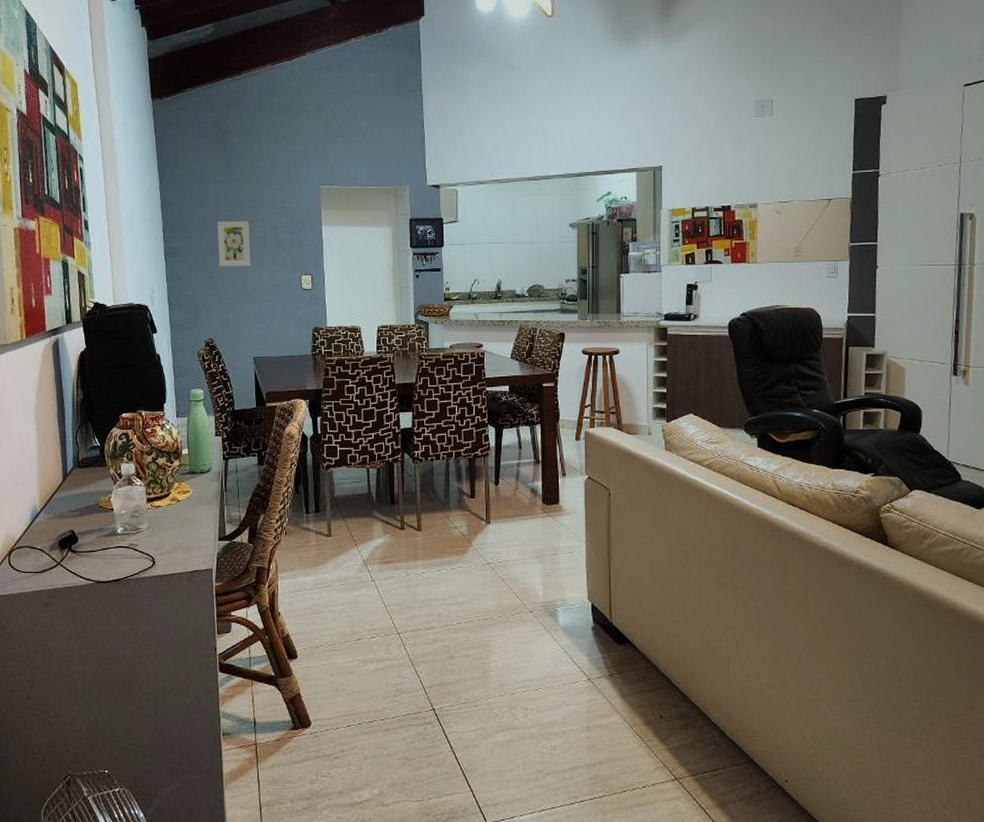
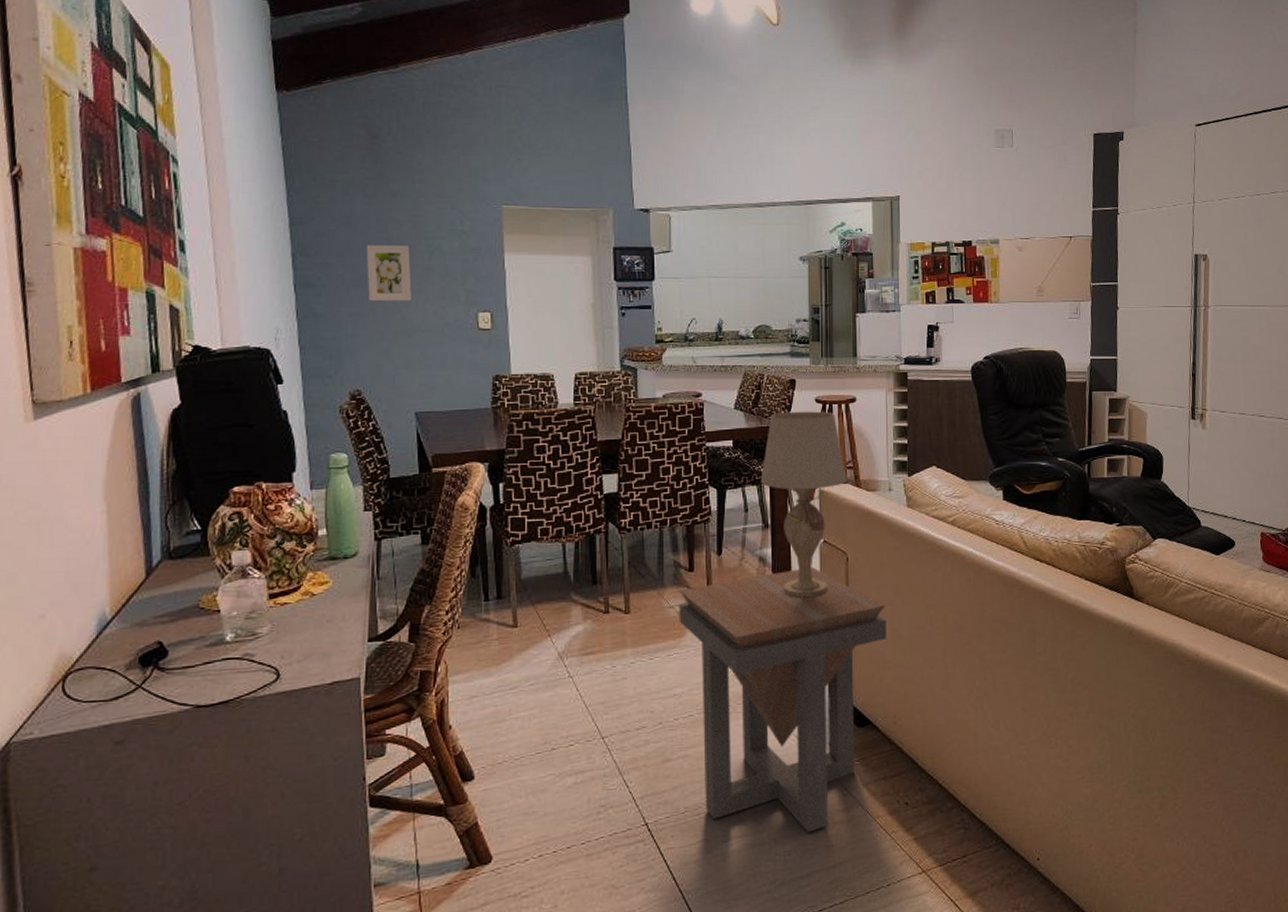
side table: none [462,500,645,732] -> present [679,567,887,833]
table lamp: none [532,361,610,527] -> present [760,411,847,598]

